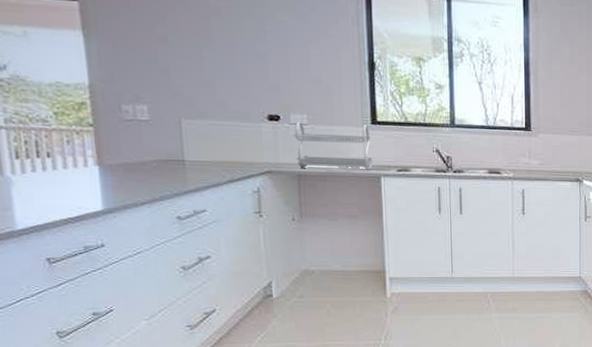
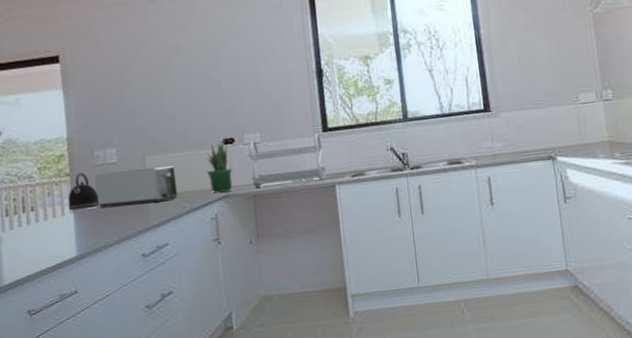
kettle: none [91,125,130,164] -> present [68,172,100,211]
toaster: none [122,129,218,168] -> present [94,165,178,208]
planter: none [250,117,277,168] -> present [207,141,233,194]

